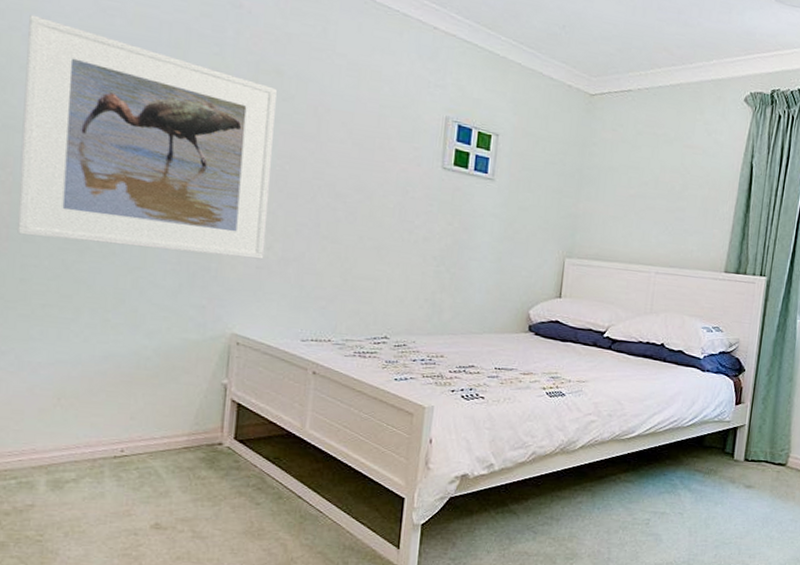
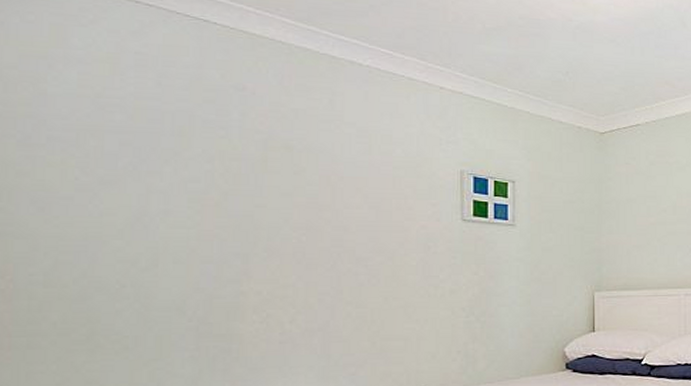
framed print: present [17,14,277,260] -> none [20,120,288,342]

